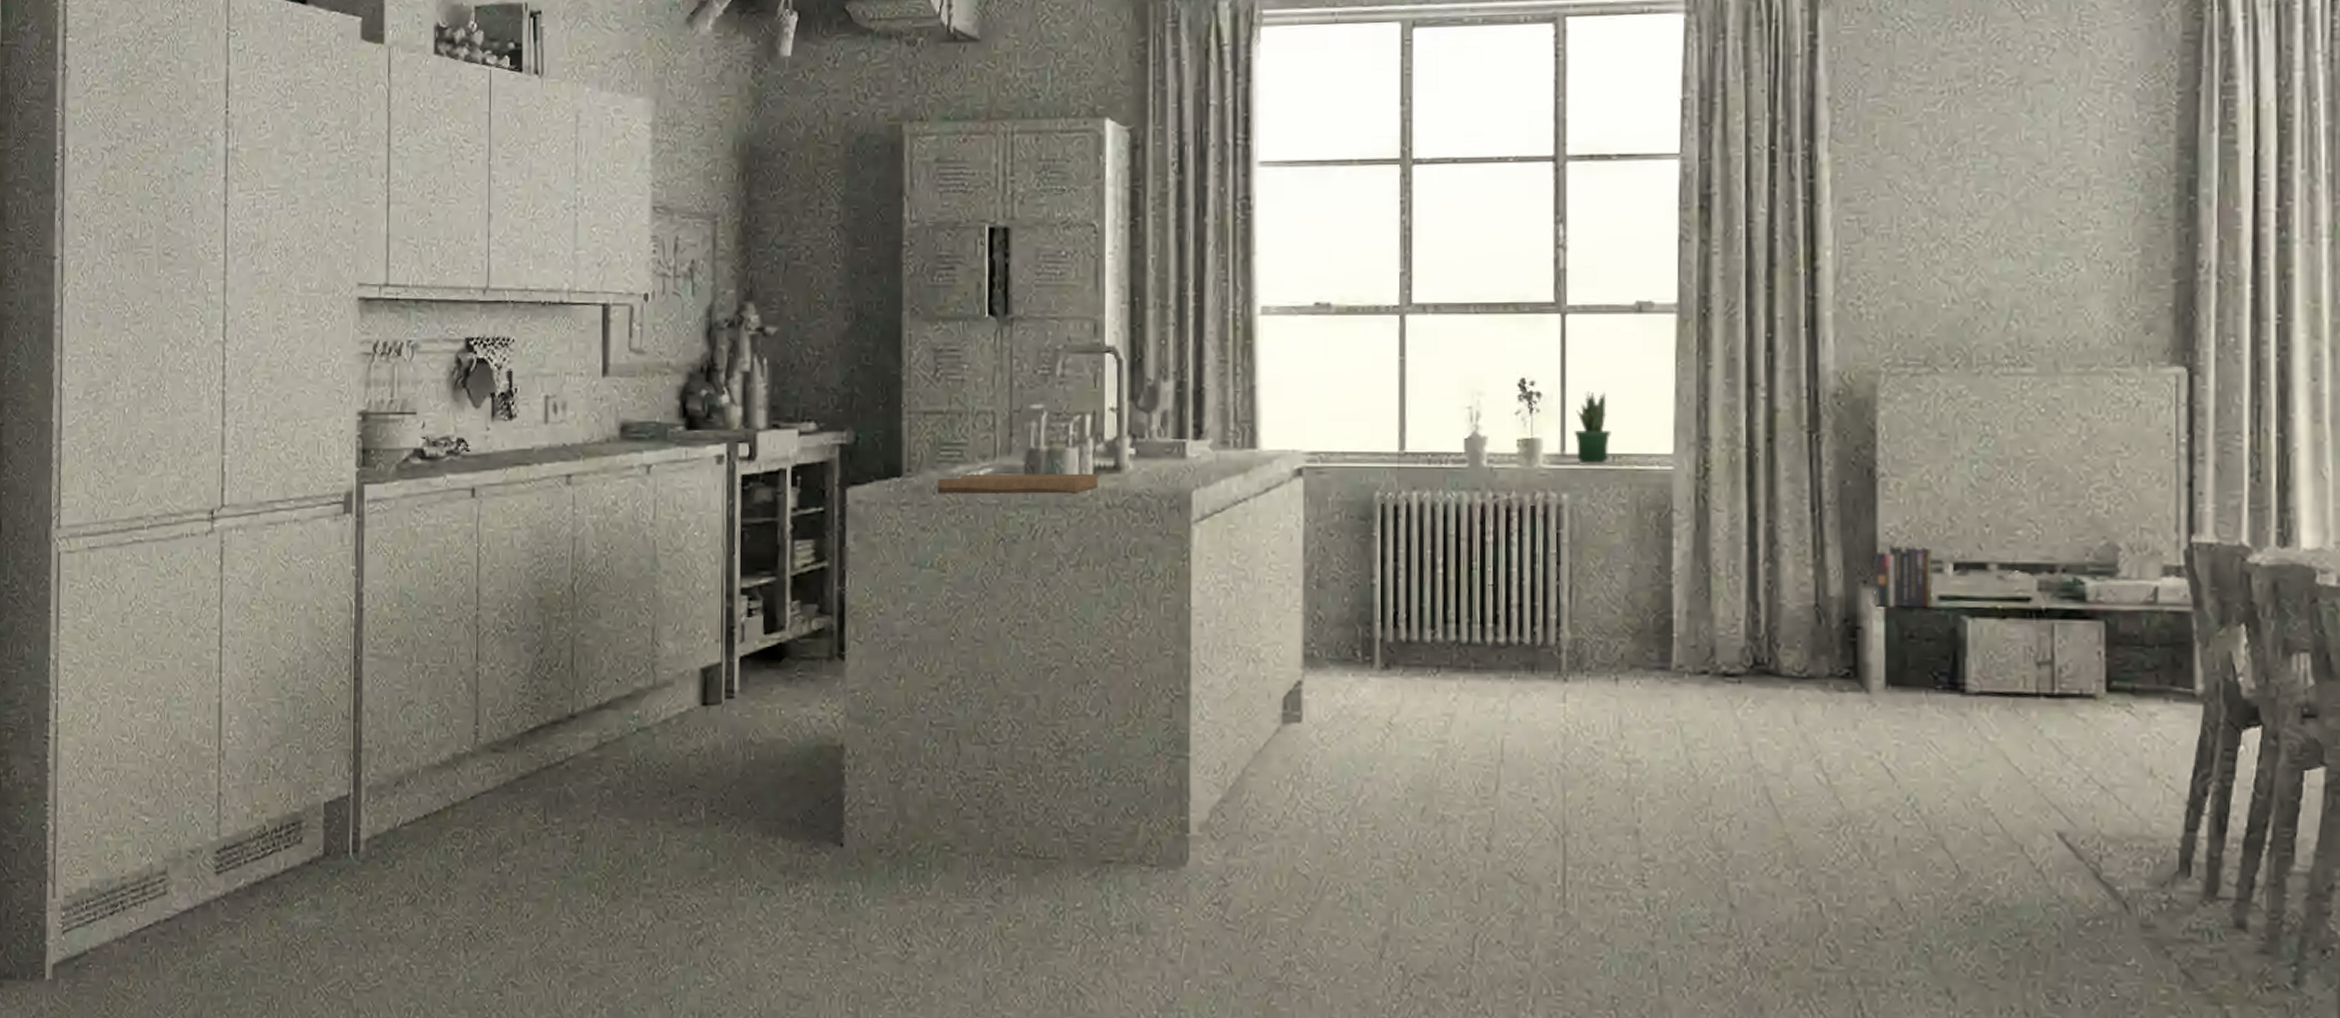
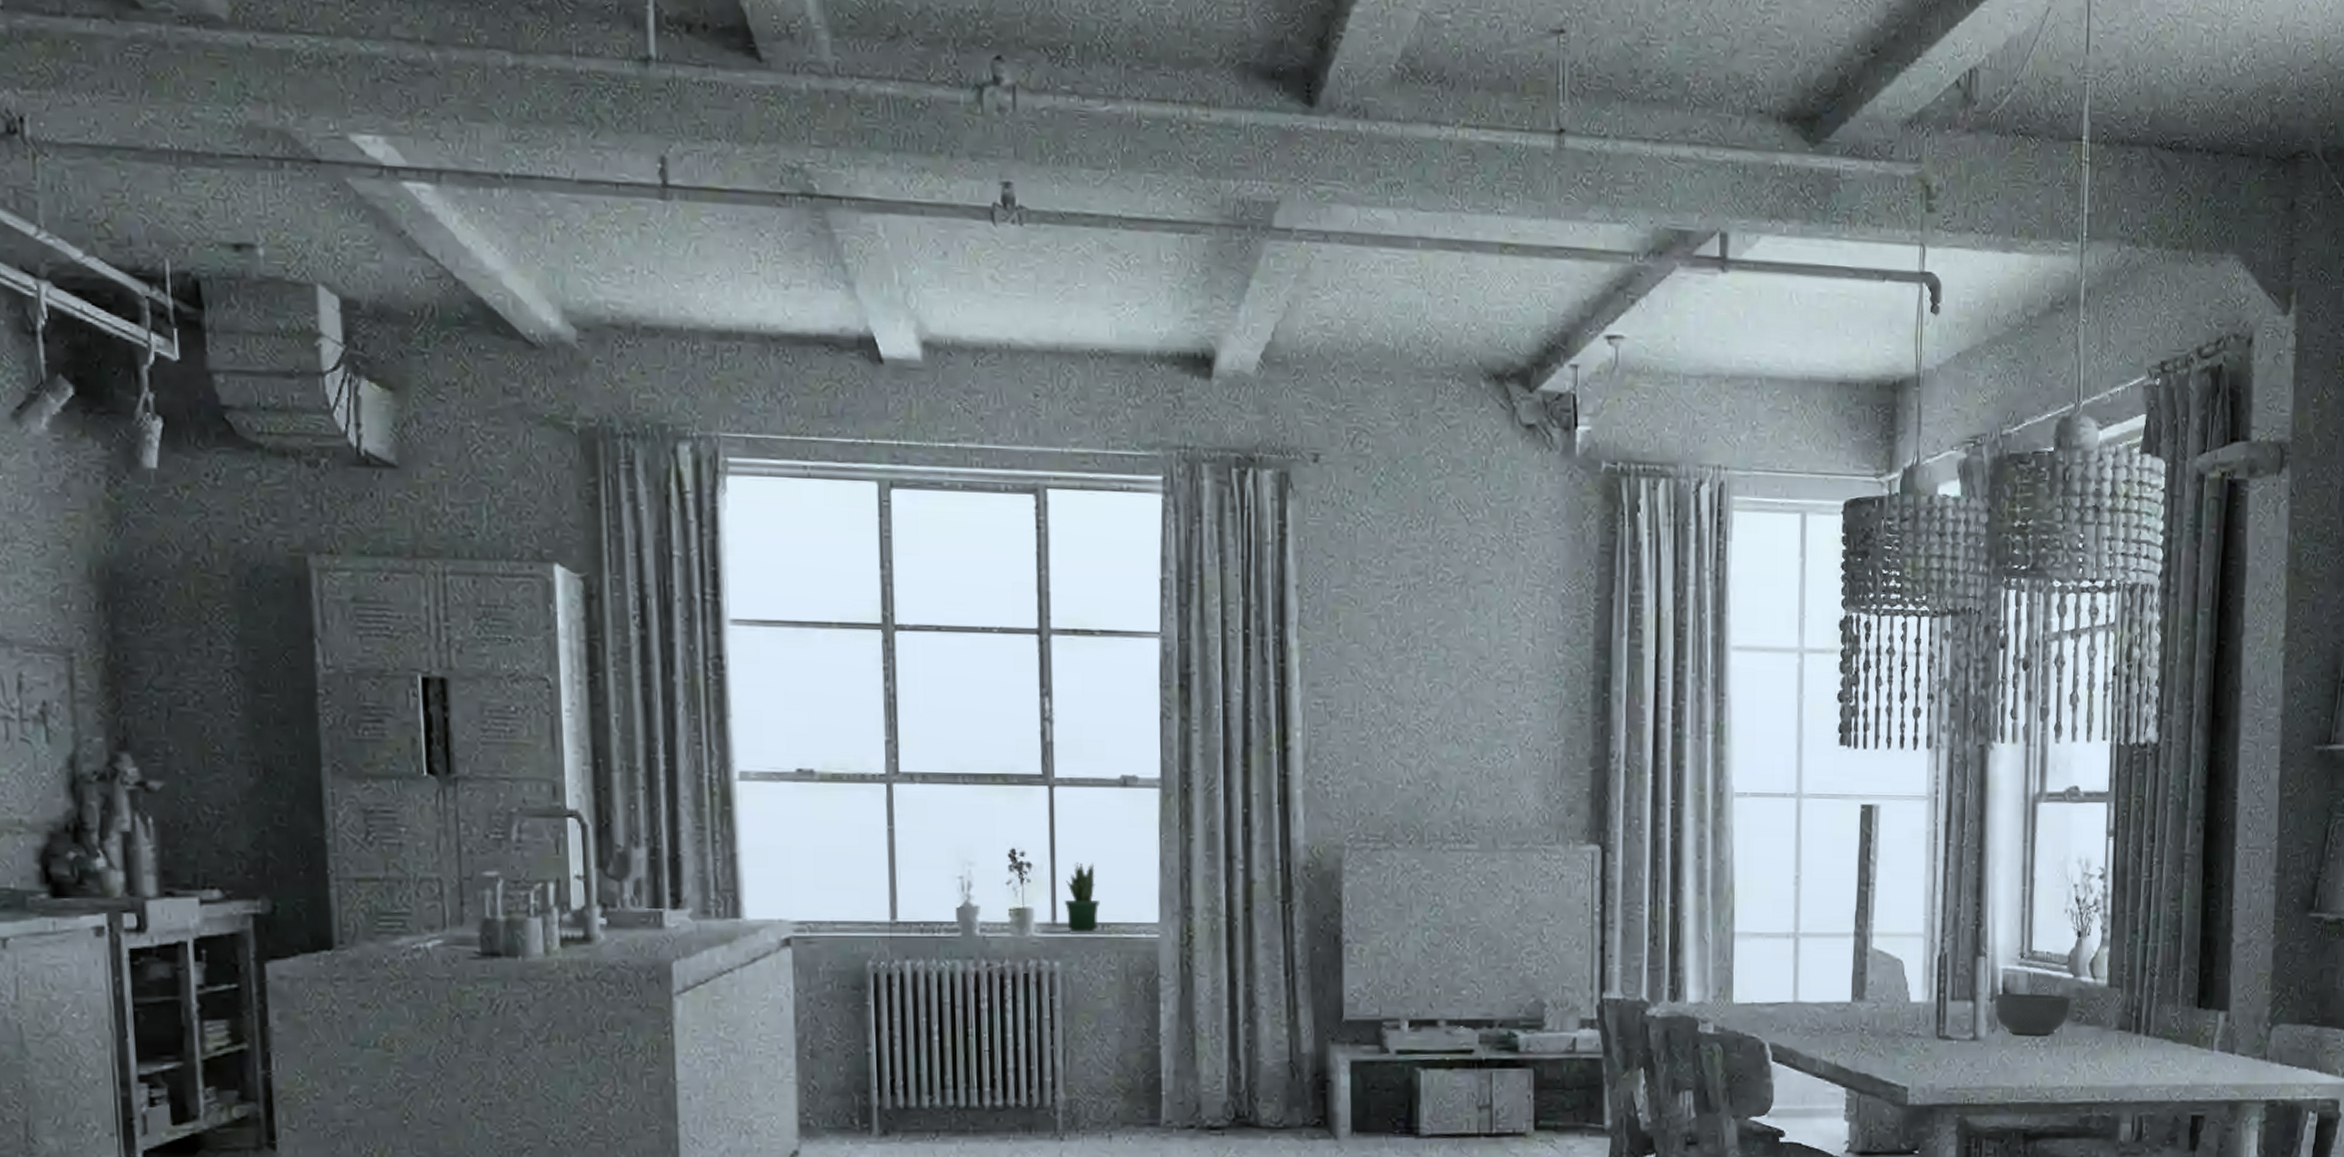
cutting board: present [937,473,1098,495] -> none [376,944,566,968]
books: present [1873,545,1932,609] -> none [1339,1005,1391,1063]

